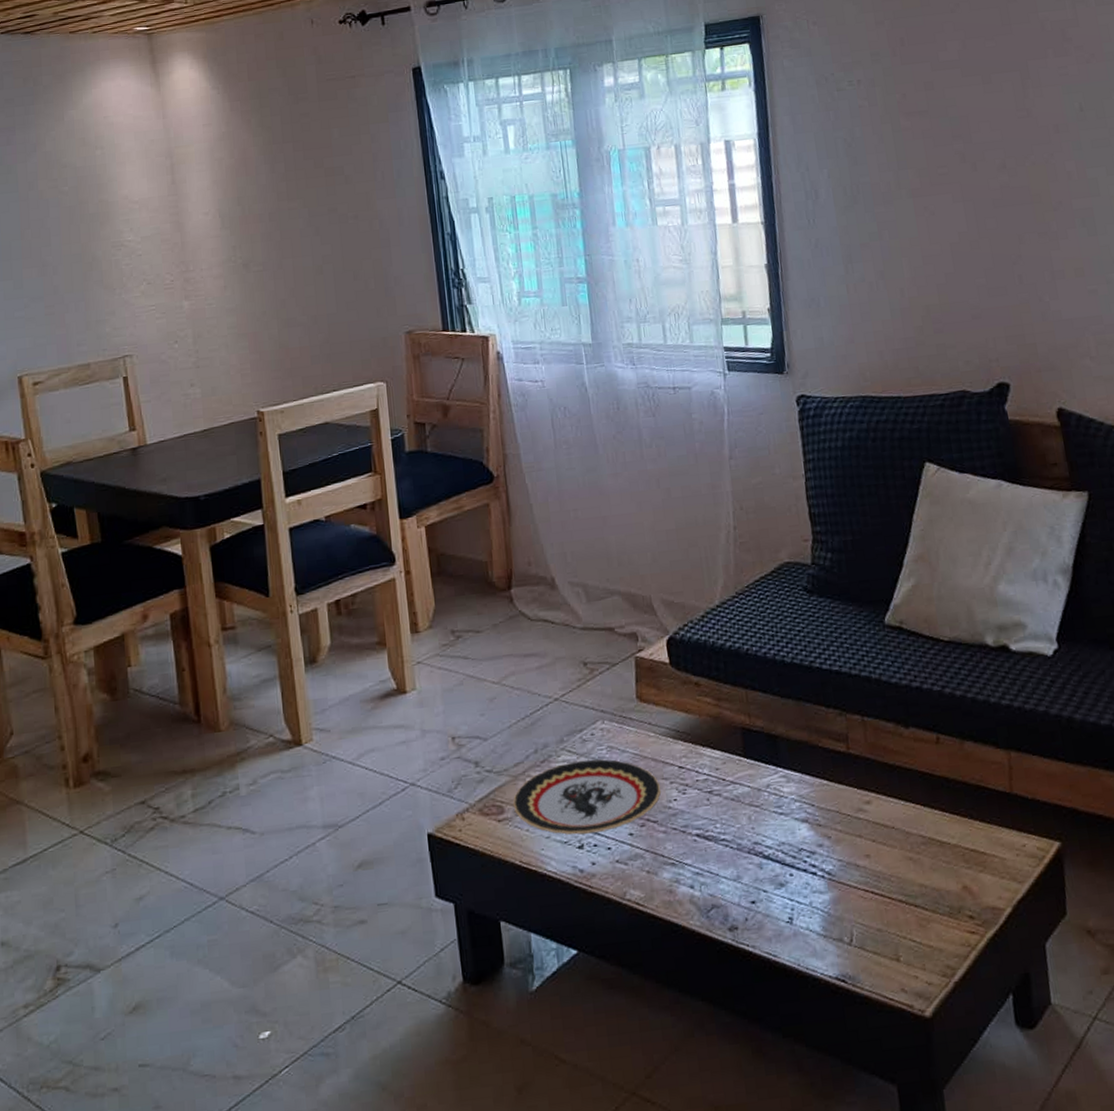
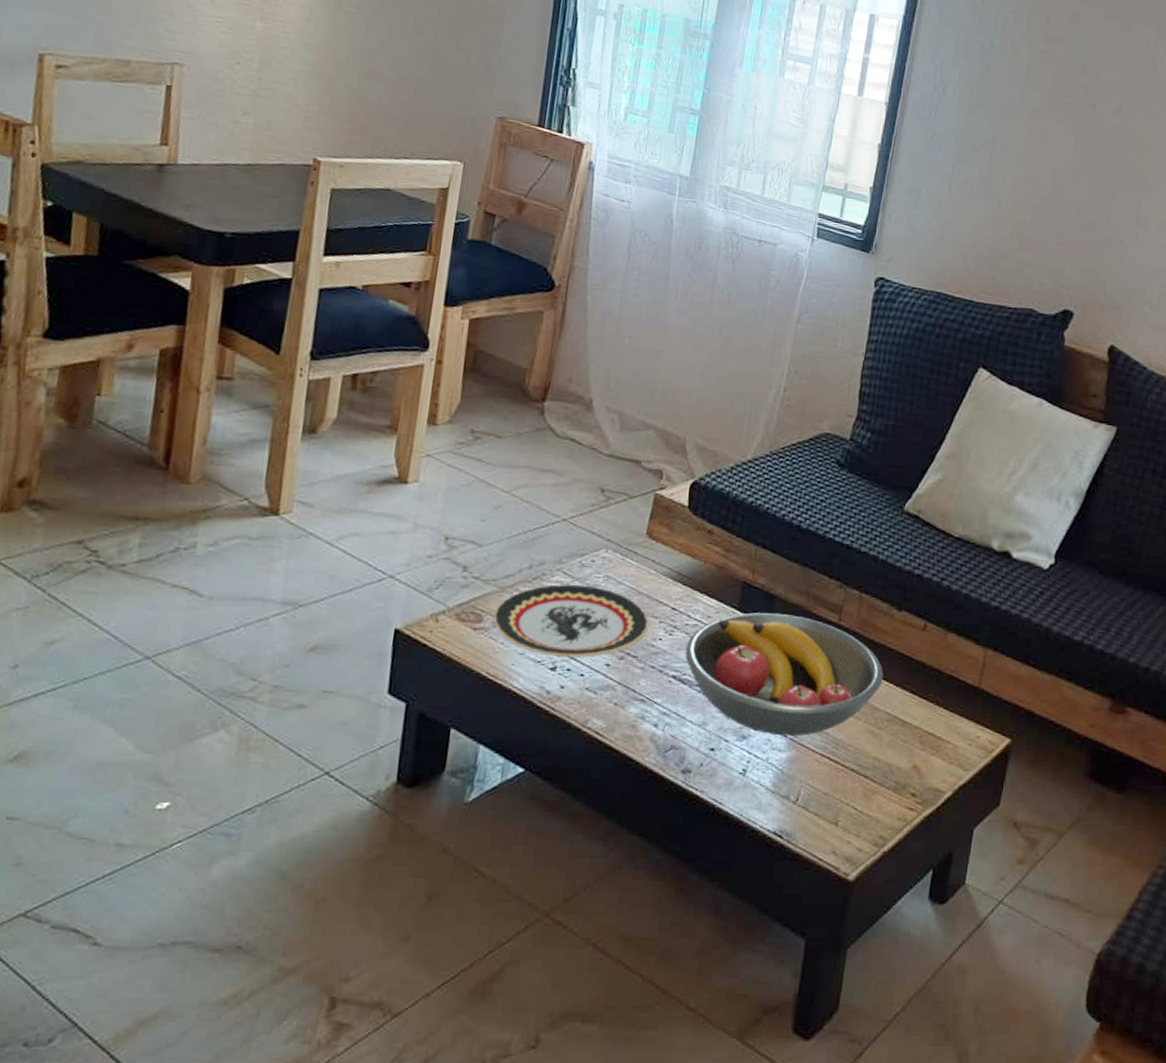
fruit bowl: none [701,752,909,878] -> present [685,612,884,737]

